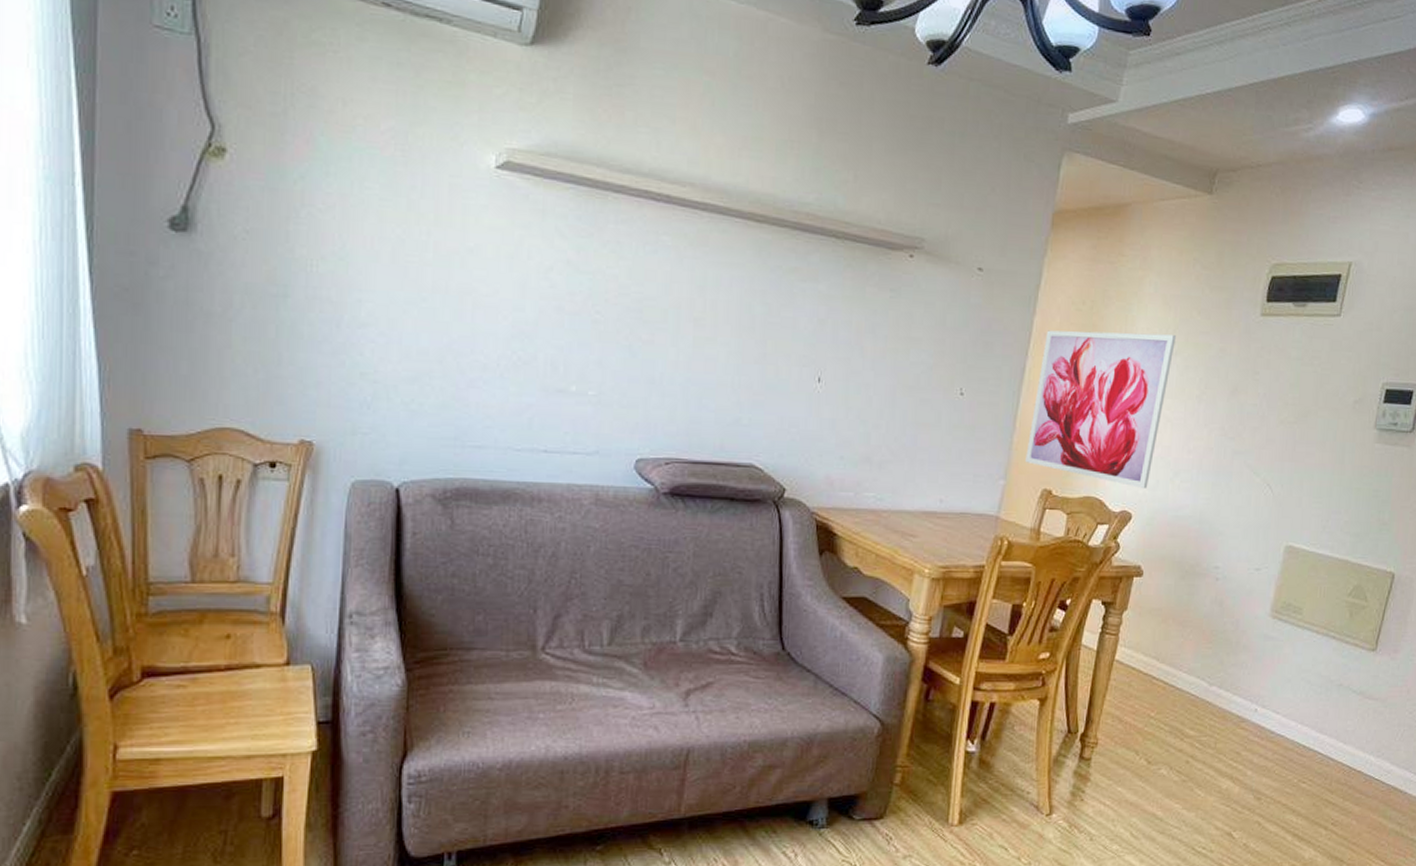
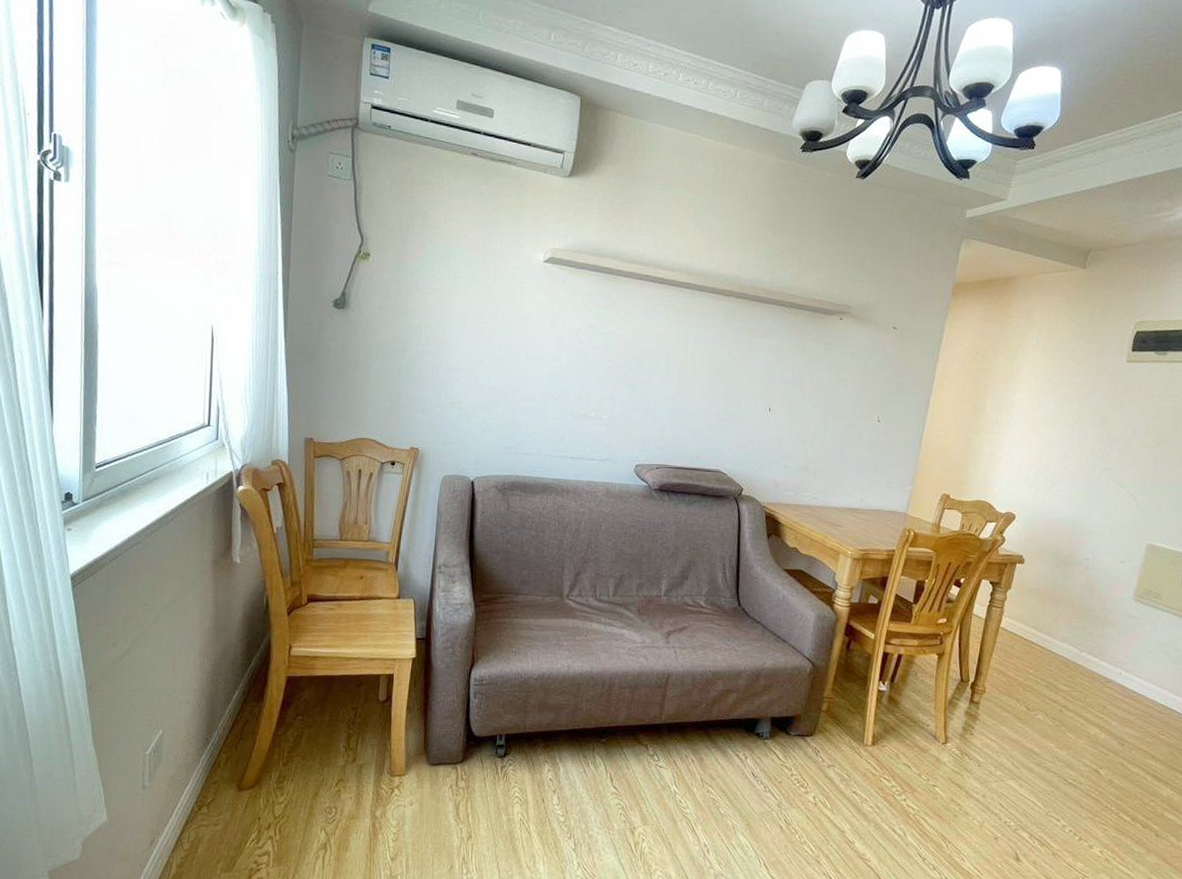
wall art: present [1026,330,1177,489] -> none [929,373,1055,496]

